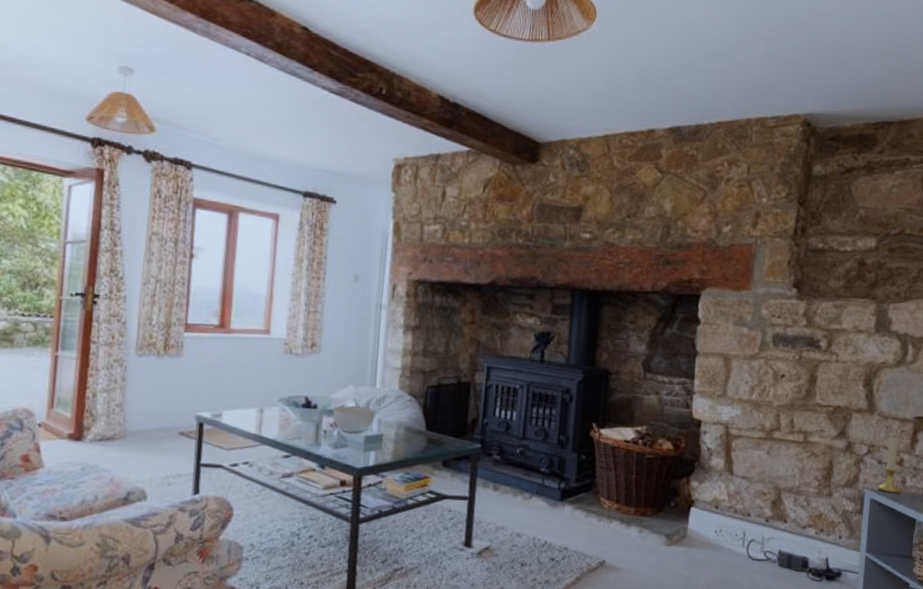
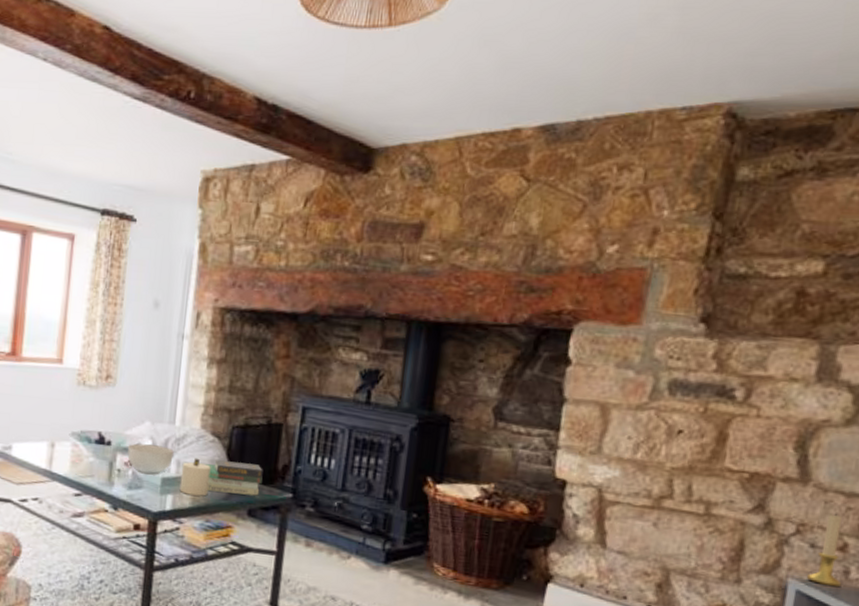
candle: none [381,416,409,451] -> present [179,457,211,497]
books: none [404,417,455,448] -> present [206,460,263,496]

